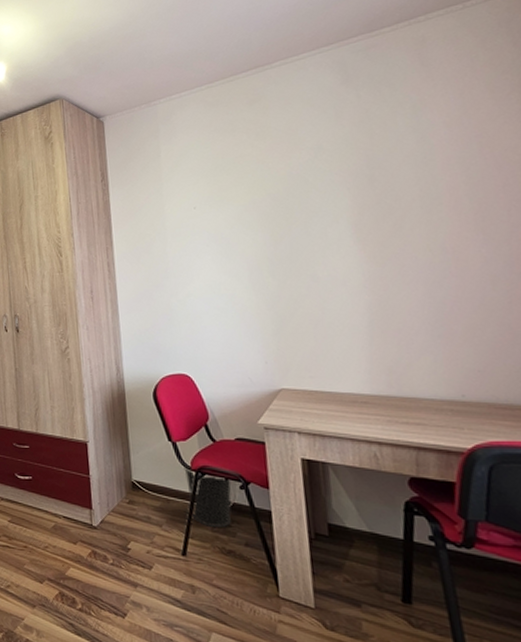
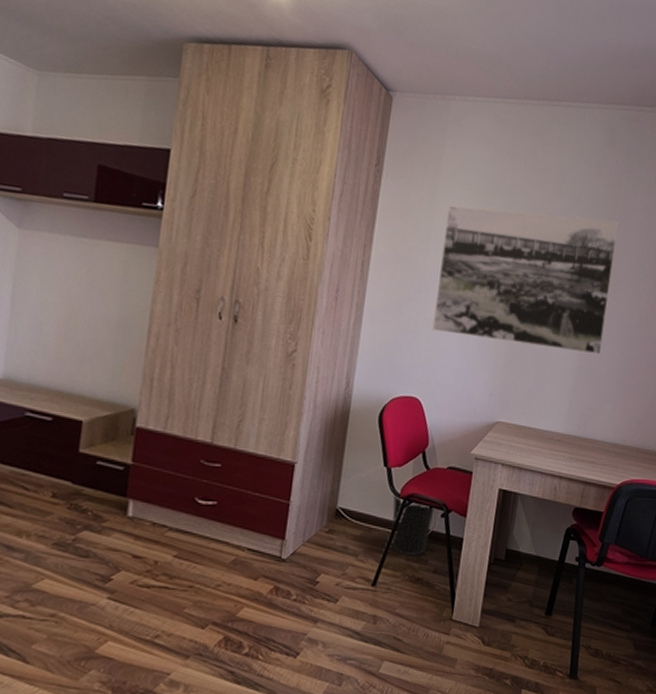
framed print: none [176,156,397,310] -> present [432,205,619,355]

